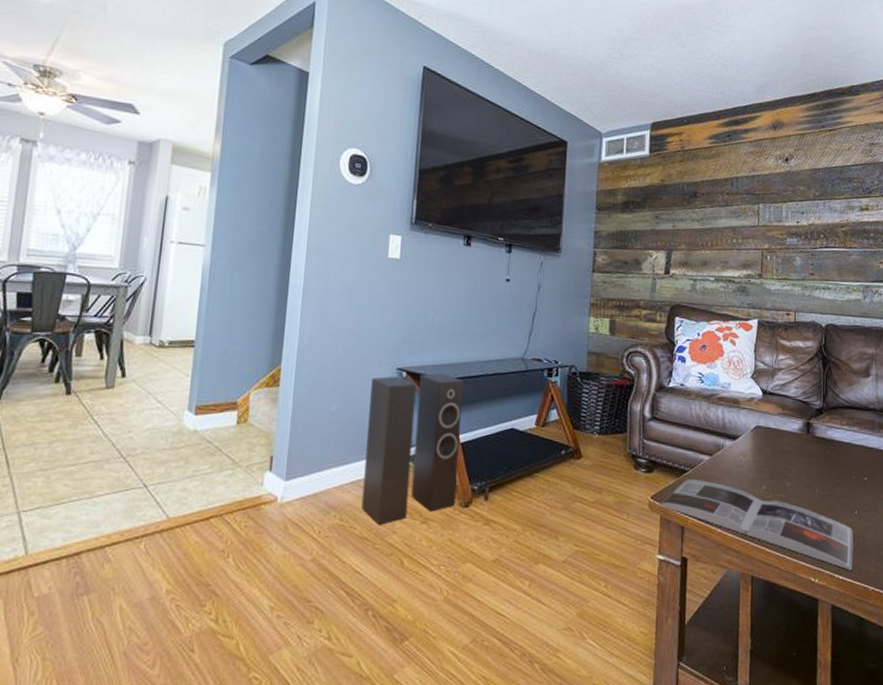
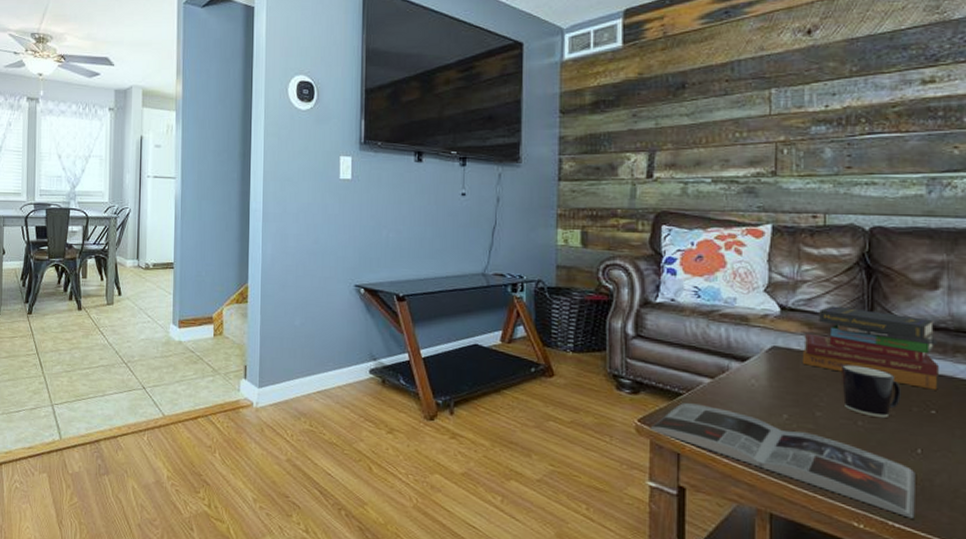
speaker: present [361,373,463,525] -> none [329,289,422,433]
books: none [777,390,869,460] -> present [802,306,939,390]
mug: none [804,441,845,486] -> present [840,365,901,419]

